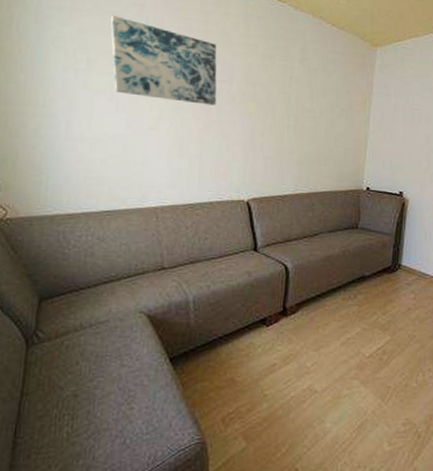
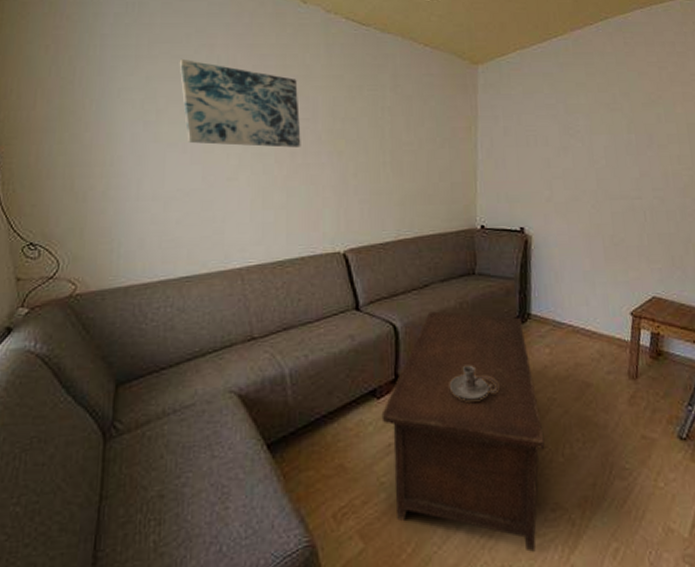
cabinet: none [269,257,402,456] -> present [381,311,545,552]
candle holder: none [328,303,368,334] -> present [449,365,498,402]

